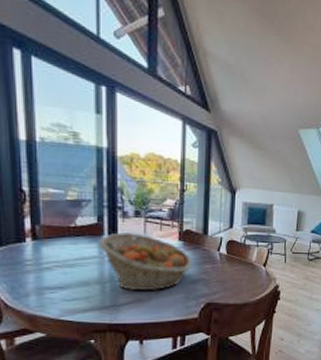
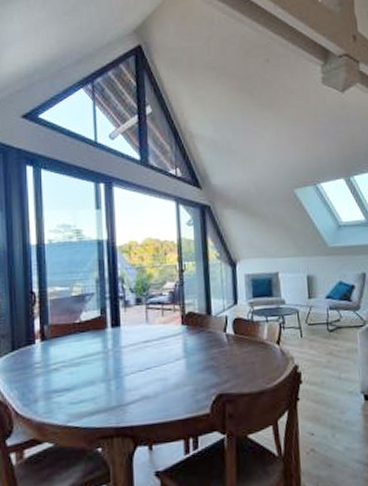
fruit basket: present [99,232,193,291] -> none [103,322,198,387]

